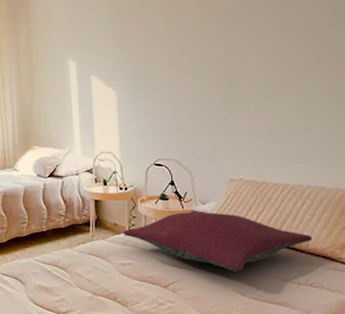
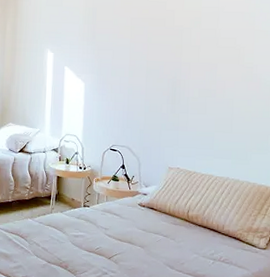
pillow: present [123,210,313,273] -> none [79,191,228,248]

